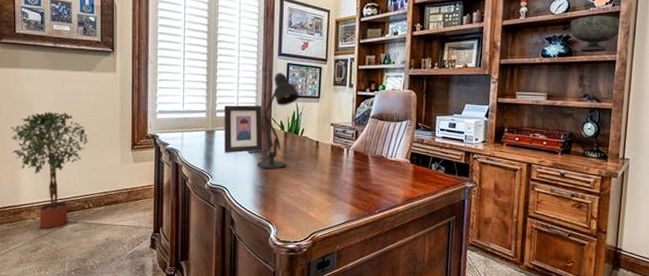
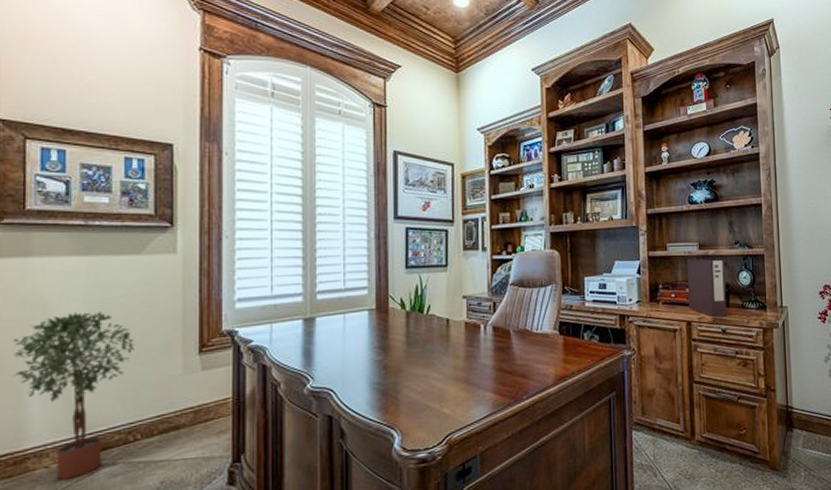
picture frame: present [223,105,263,153] -> none [327,281,379,345]
desk lamp: present [257,73,299,170] -> none [372,239,423,361]
binder: none [531,108,571,163] -> present [687,258,727,318]
decorative bowl: present [570,15,621,53] -> none [713,157,763,197]

